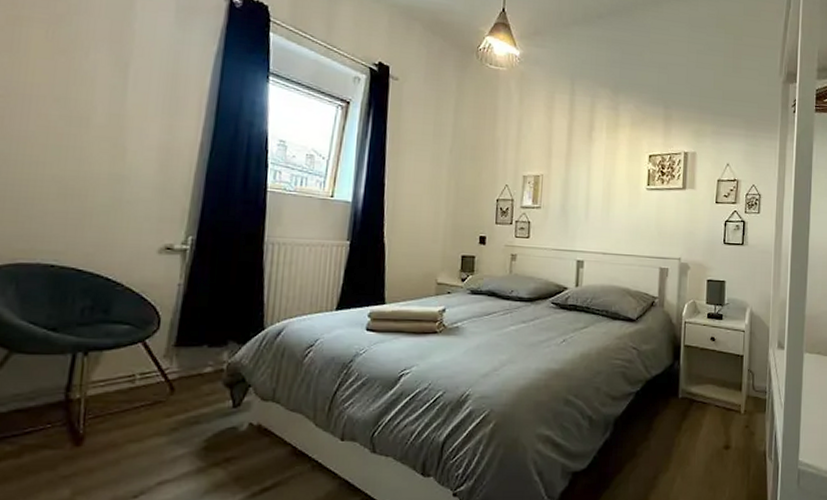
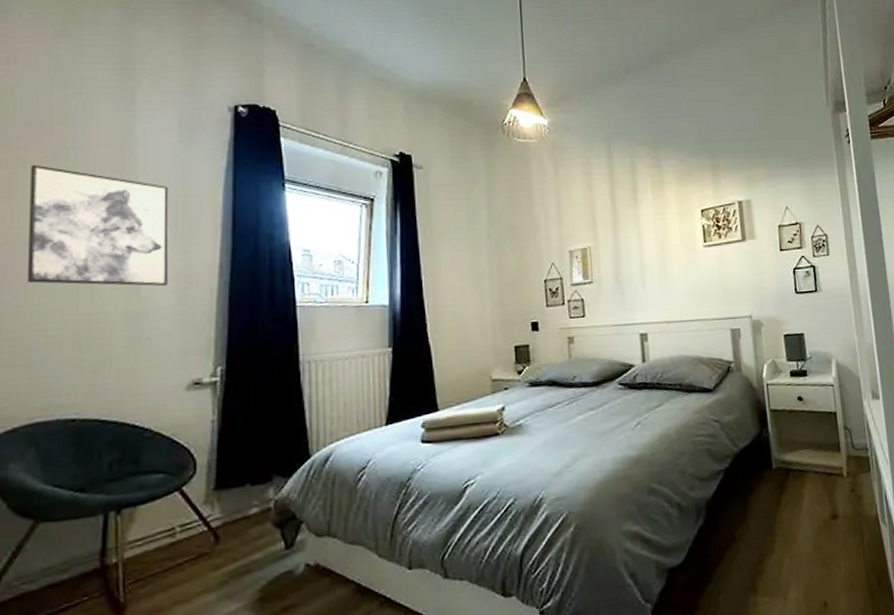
wall art: none [21,24,161,156] -> present [26,164,169,287]

